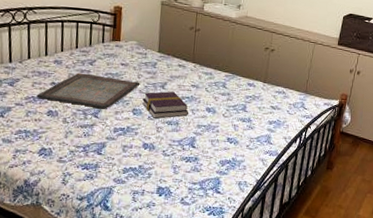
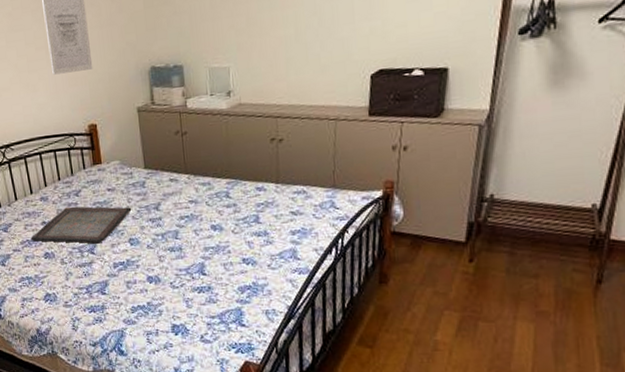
book: present [142,91,188,119] -> none [137,211,191,246]

